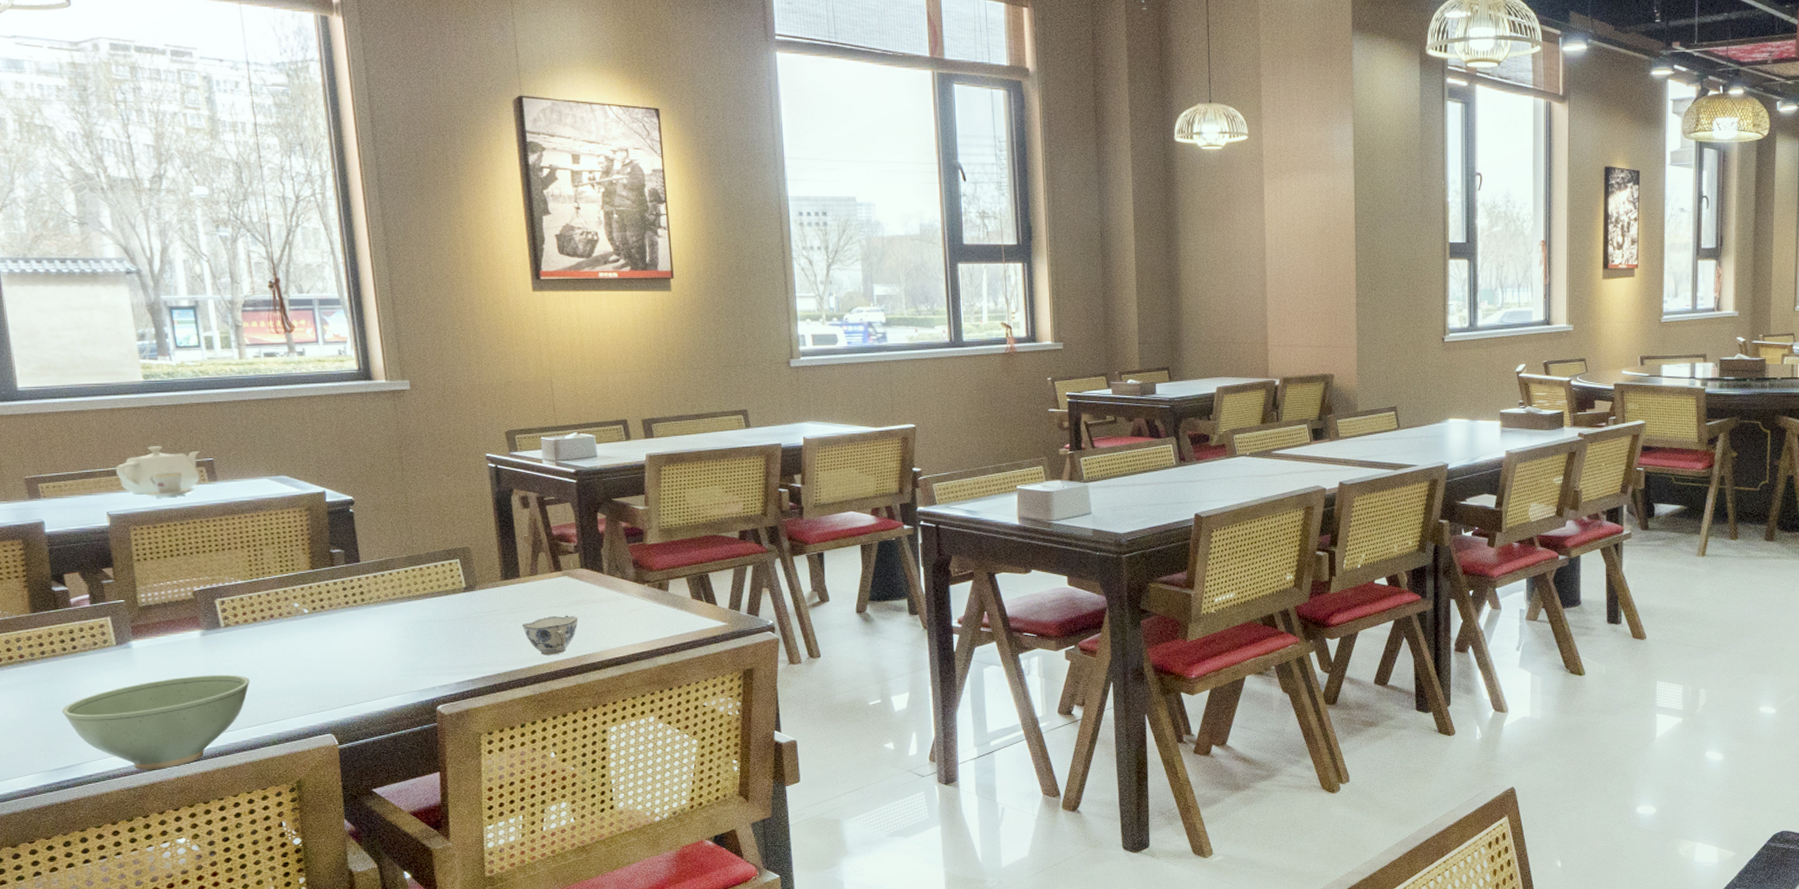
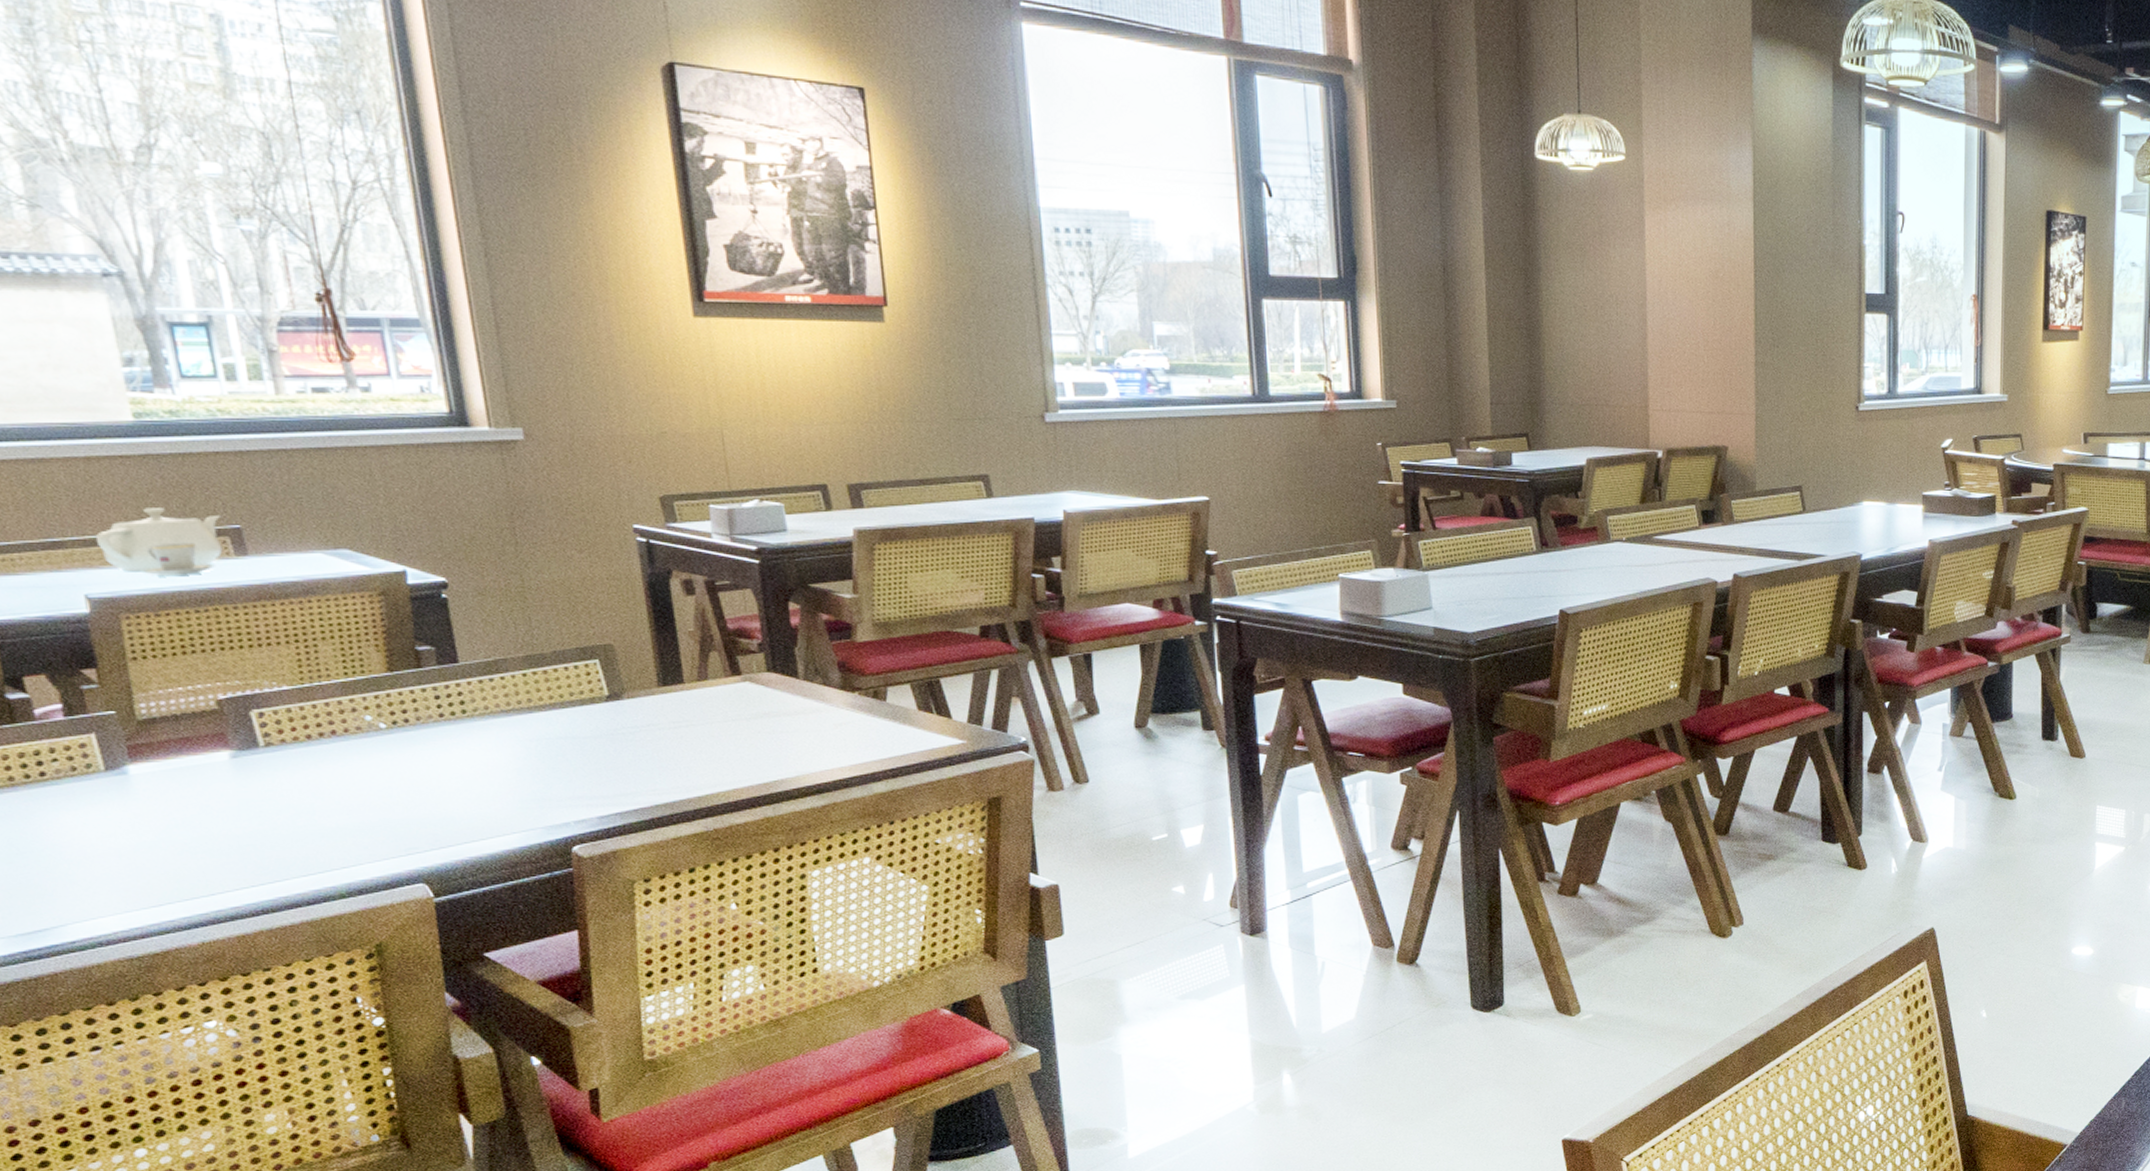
bowl: present [61,674,250,770] -> none [26,808,305,934]
teacup: present [522,615,579,655] -> none [688,731,766,782]

